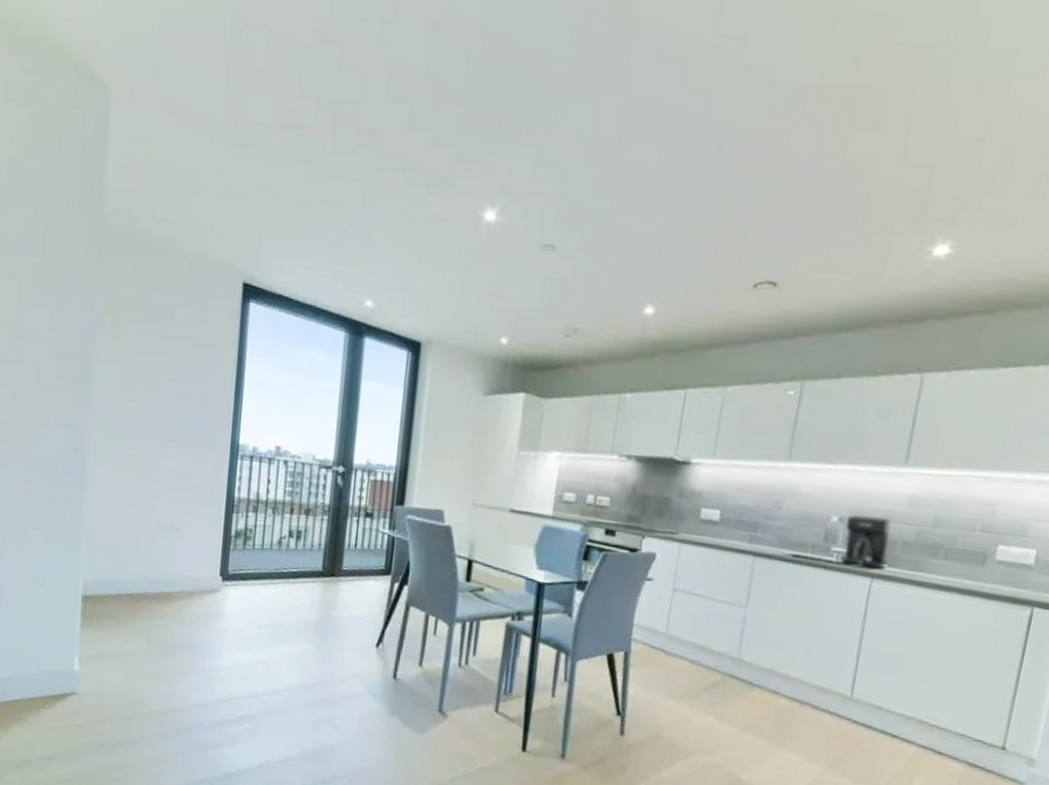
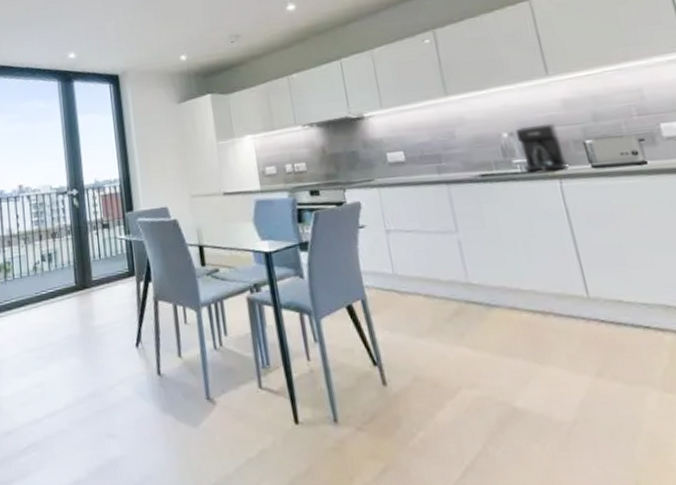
toaster: none [908,542,976,584] -> present [582,133,647,168]

